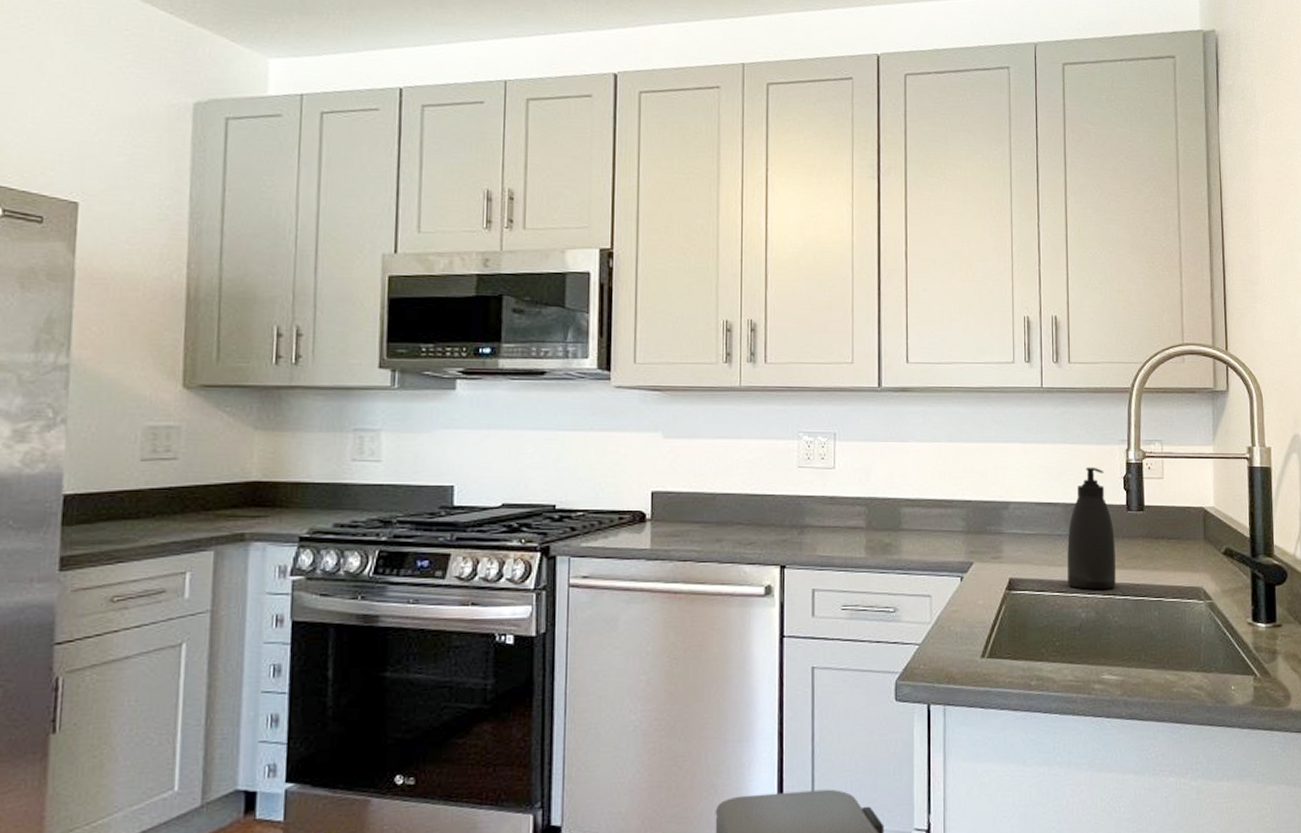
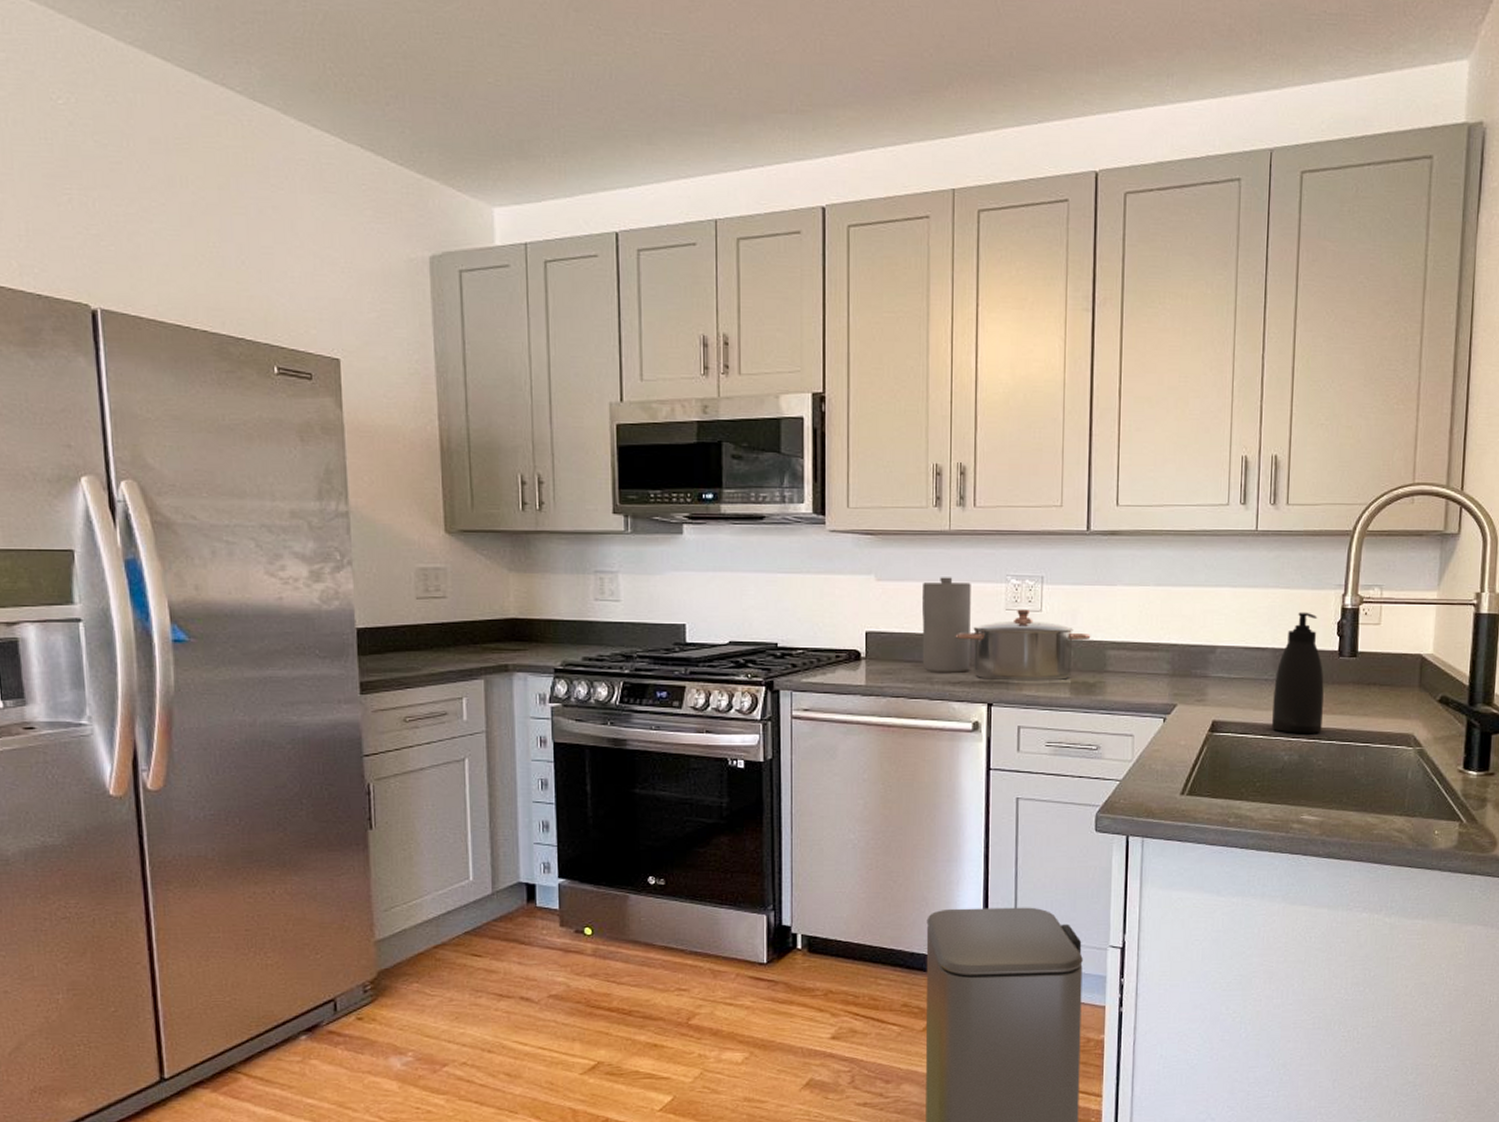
paper towel holder: none [711,434,762,534] -> present [921,577,971,672]
cooking pot: none [746,466,885,542] -> present [955,609,1091,681]

